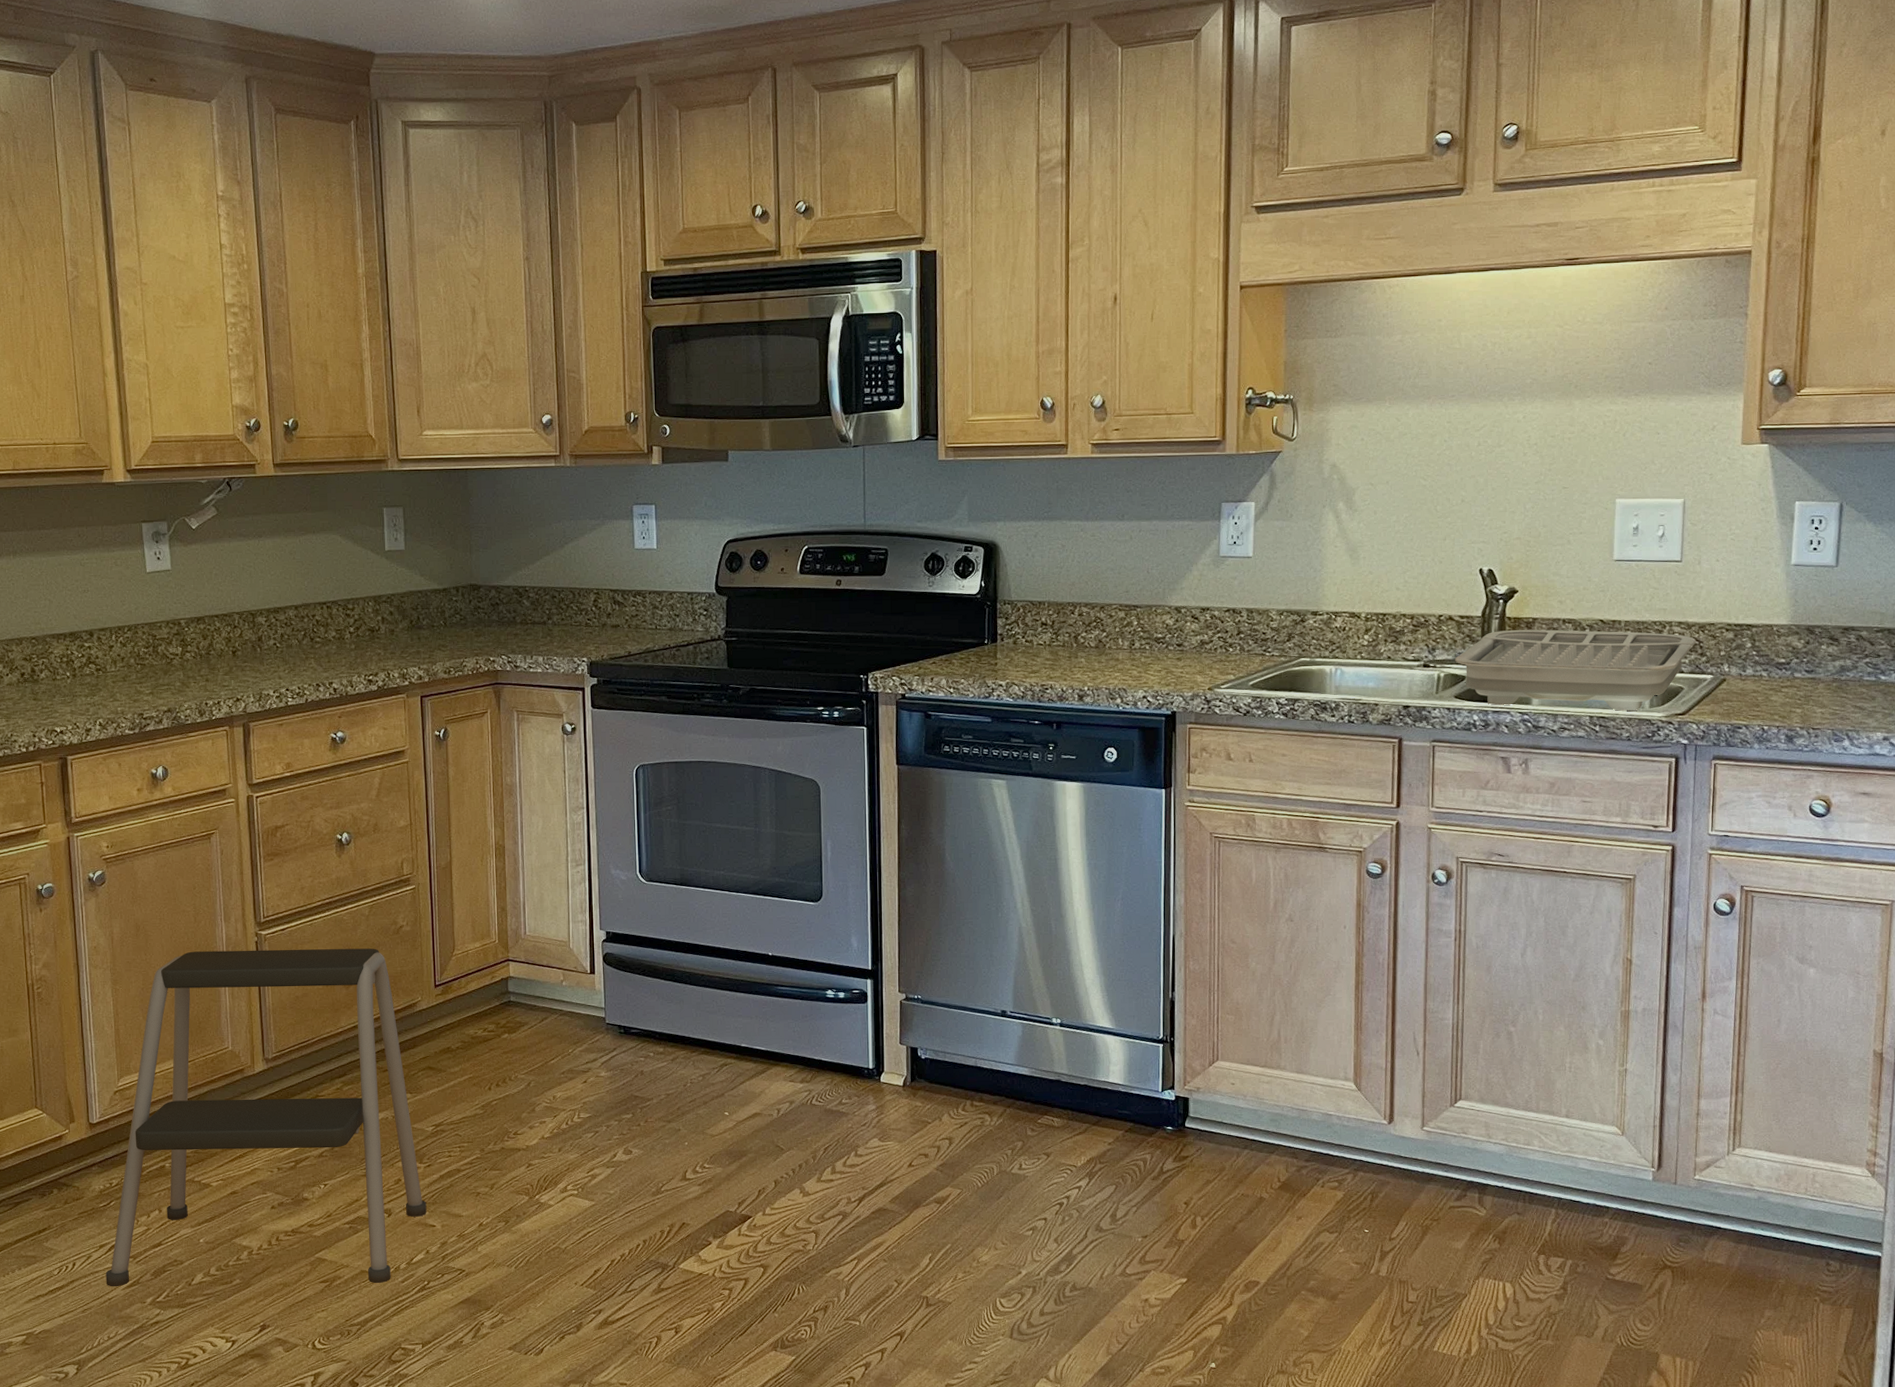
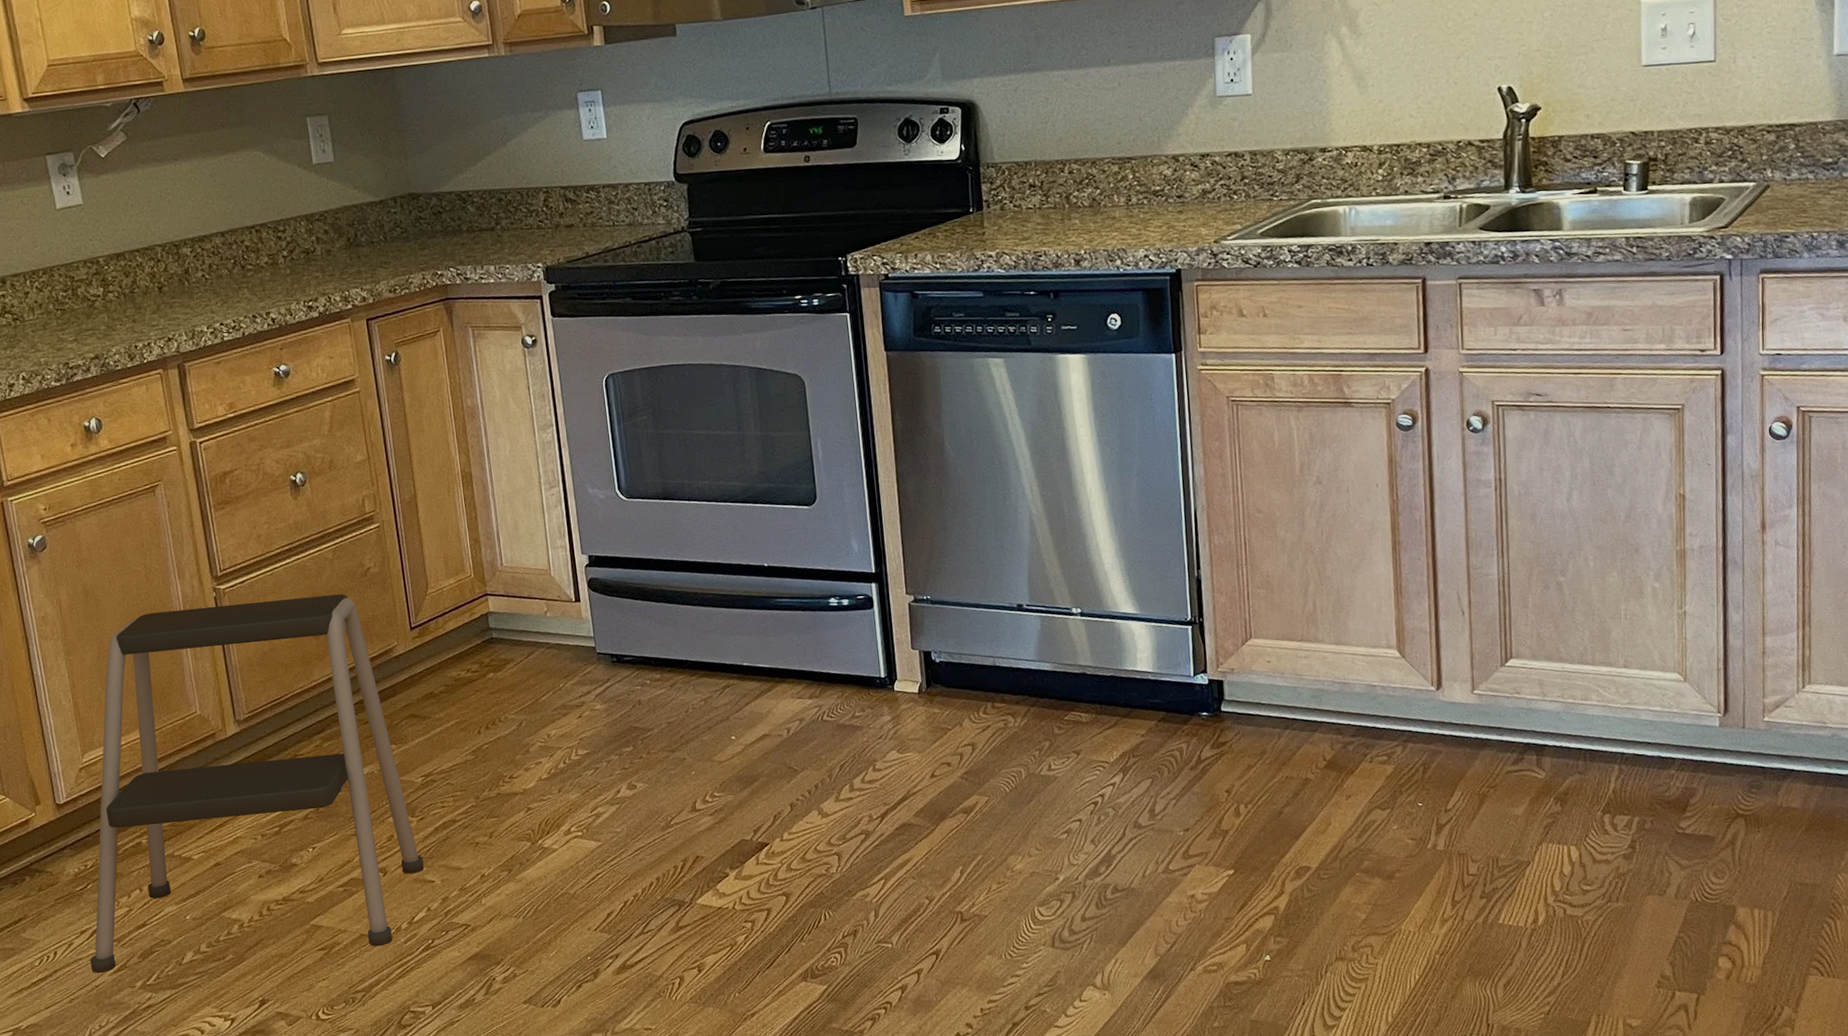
dish rack: present [1455,629,1696,711] -> none [1477,141,1736,234]

